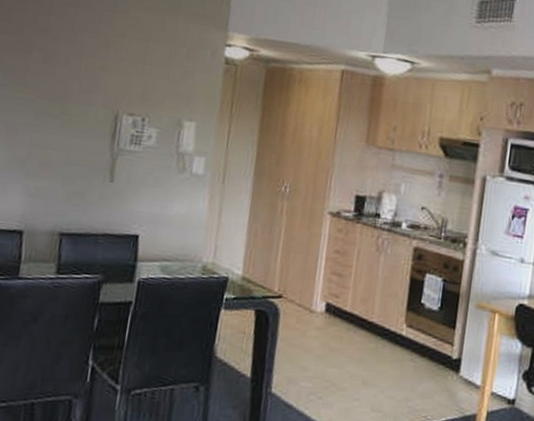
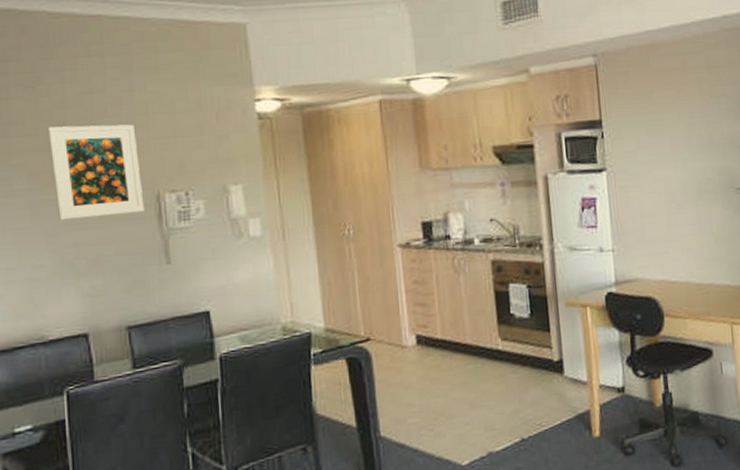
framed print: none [21,30,110,128] -> present [47,124,145,220]

